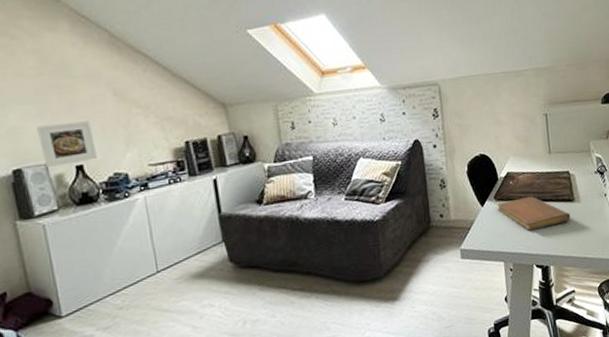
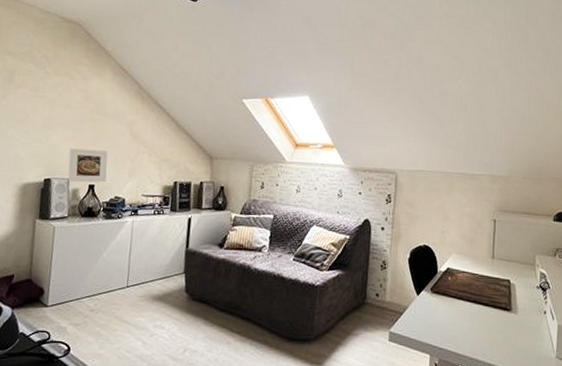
notebook: present [497,196,571,231] -> none [432,295,505,331]

